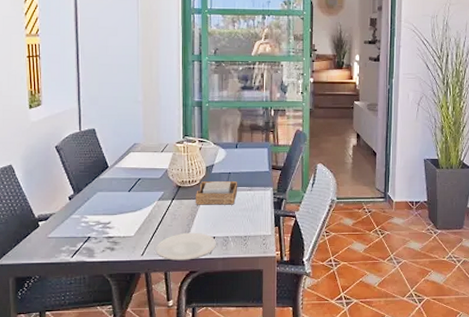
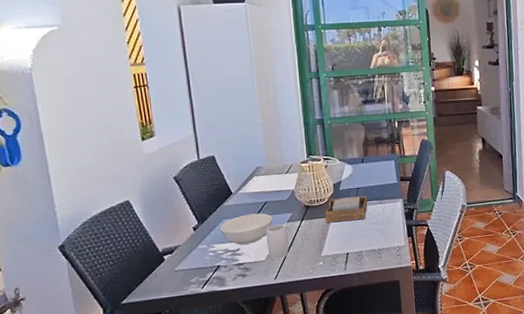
bowl: none [94,189,145,218] -> present [220,213,273,245]
cup: none [137,201,158,236] -> present [265,223,289,260]
plate: present [156,232,217,261] -> none [289,250,351,281]

